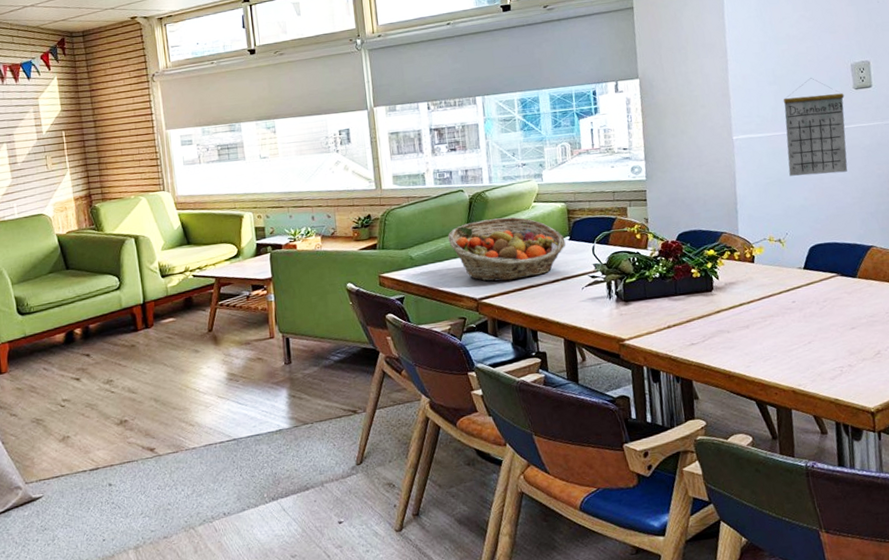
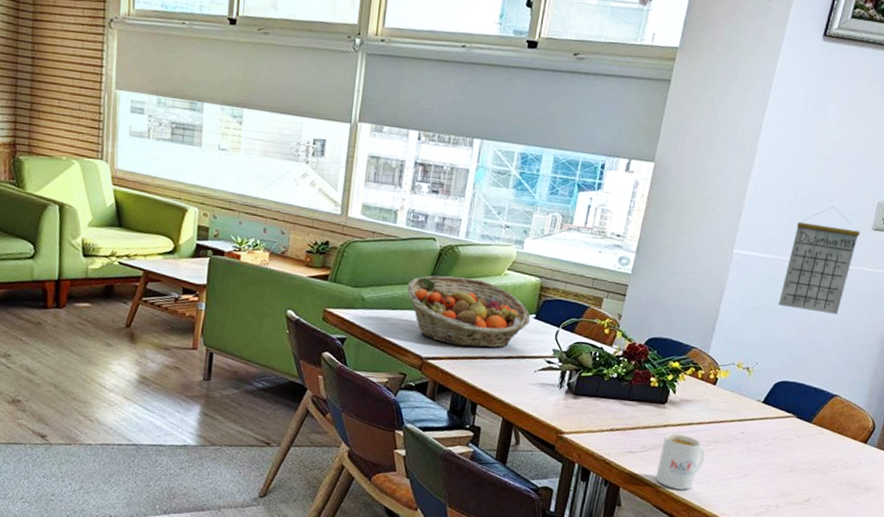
mug: none [720,316,766,371] -> present [655,433,706,490]

